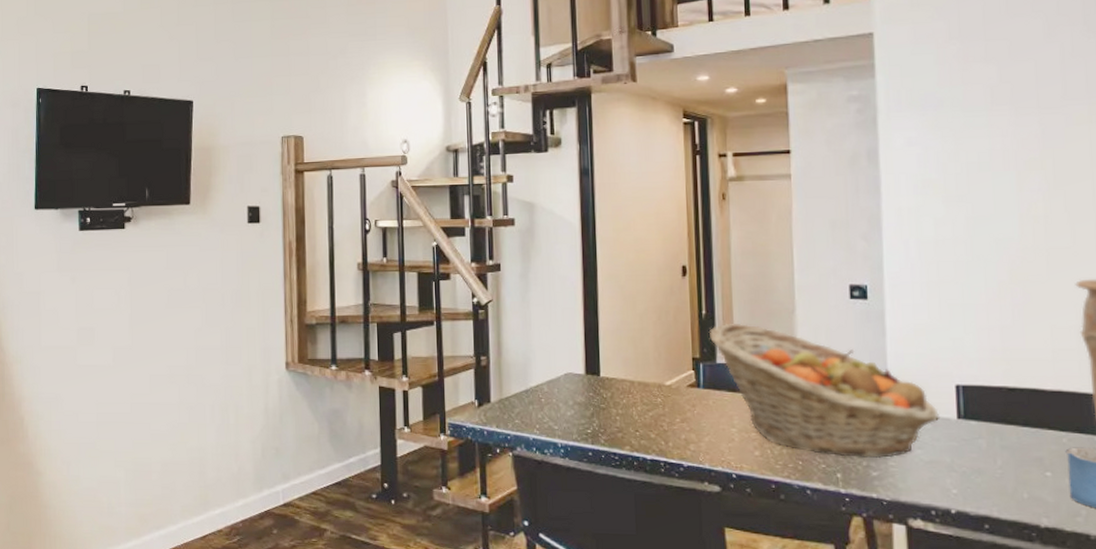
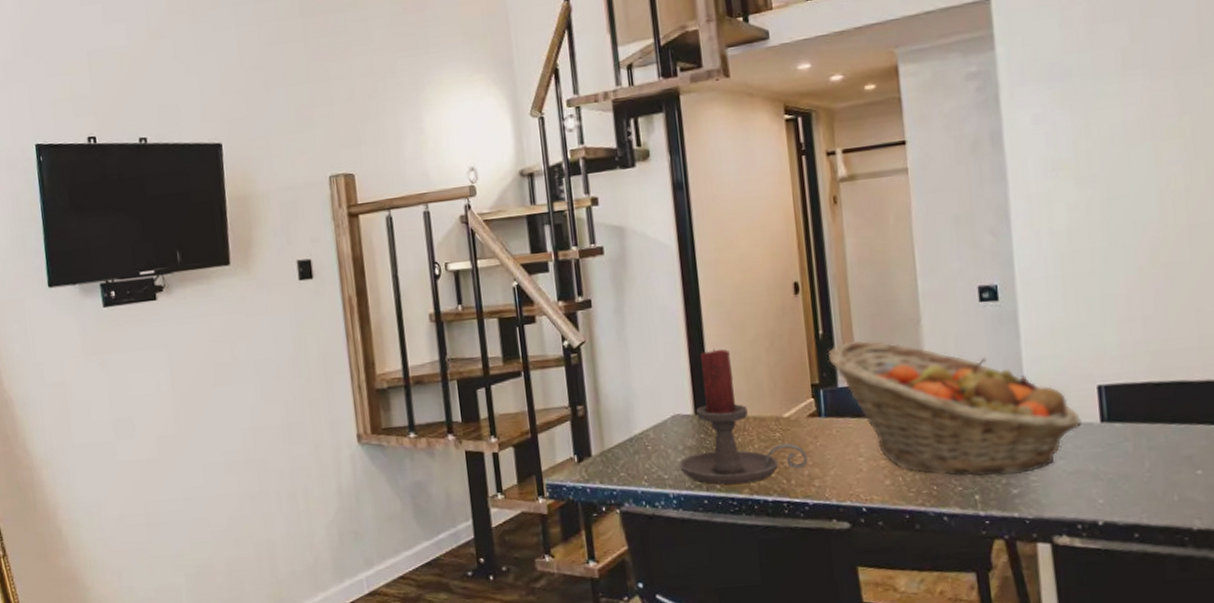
candle holder: none [568,318,686,440] -> present [679,349,809,485]

